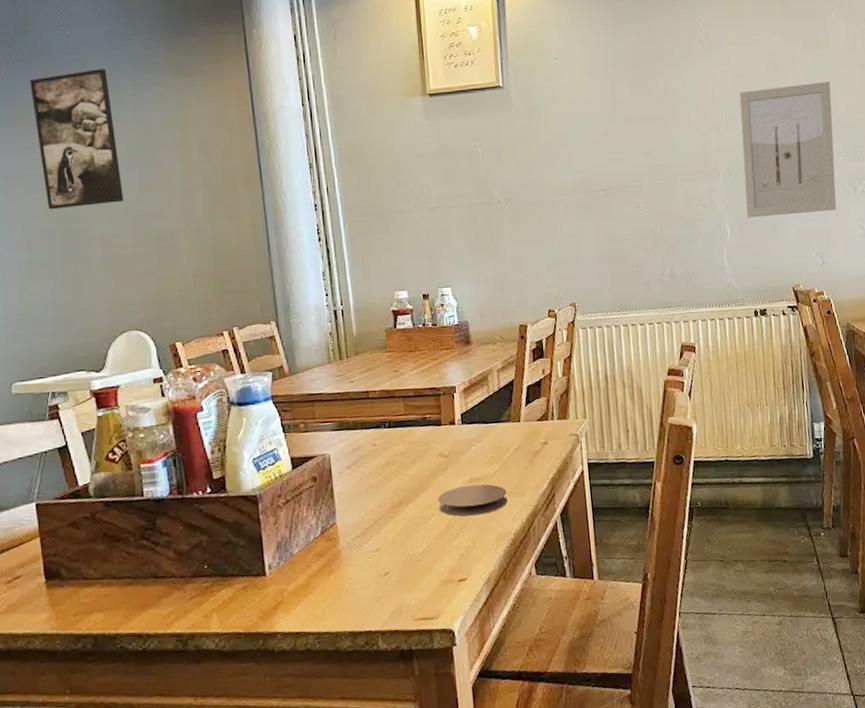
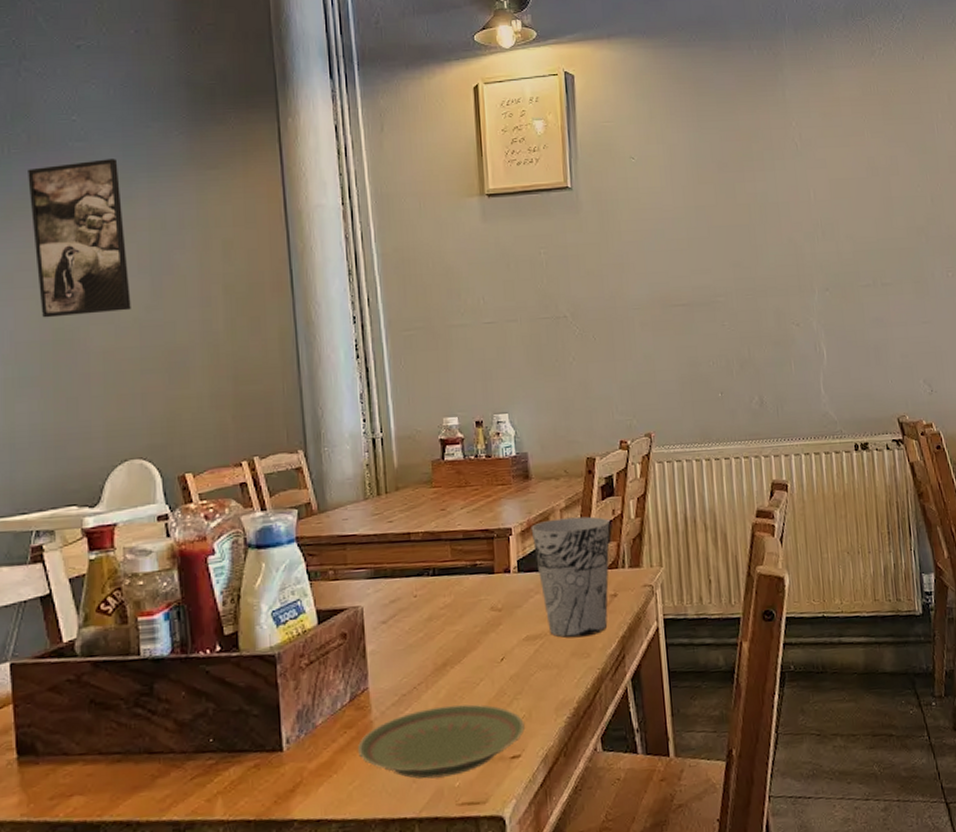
plate: none [328,536,470,599] -> present [357,704,525,779]
coaster: present [438,484,508,517] -> none [488,642,570,681]
cup: none [472,375,541,480] -> present [531,516,610,638]
wall art: present [739,82,836,218] -> none [837,189,946,340]

